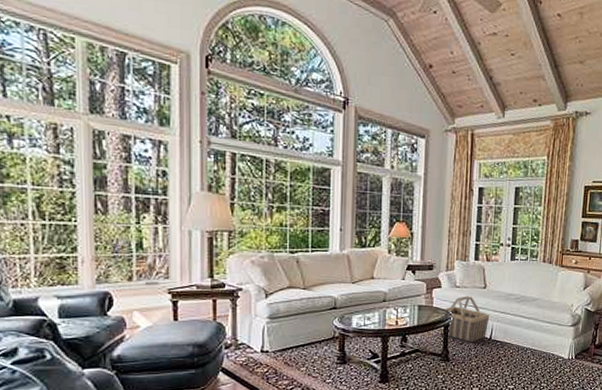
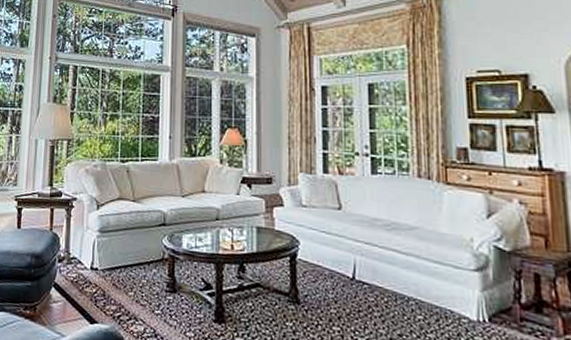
basket: present [439,296,490,345] -> none [285,218,350,284]

